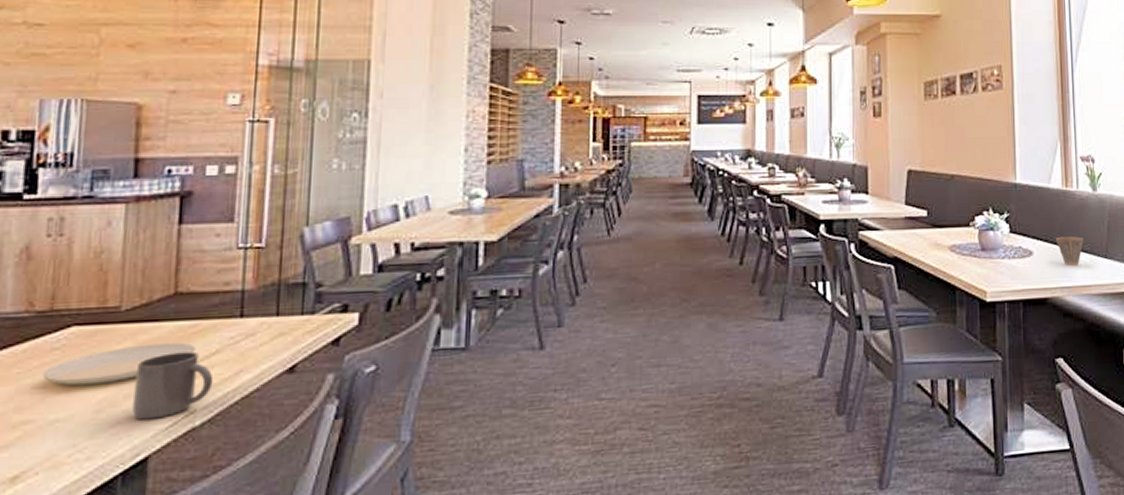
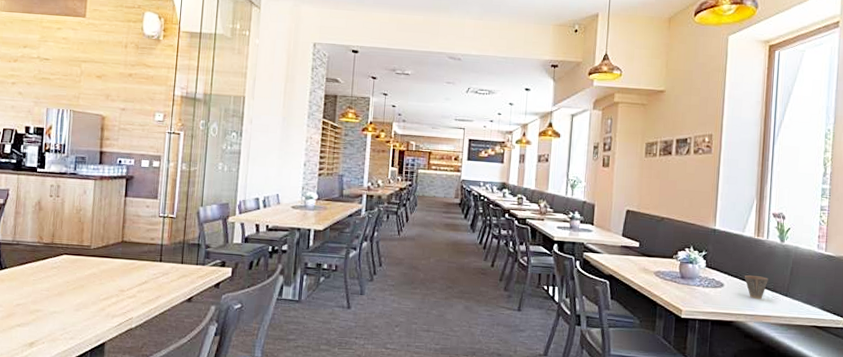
plate: present [42,342,196,386] -> none [47,271,133,293]
mug: present [131,351,214,420] -> none [96,279,143,320]

